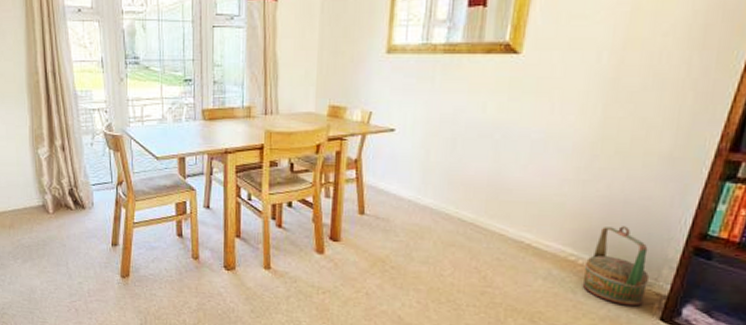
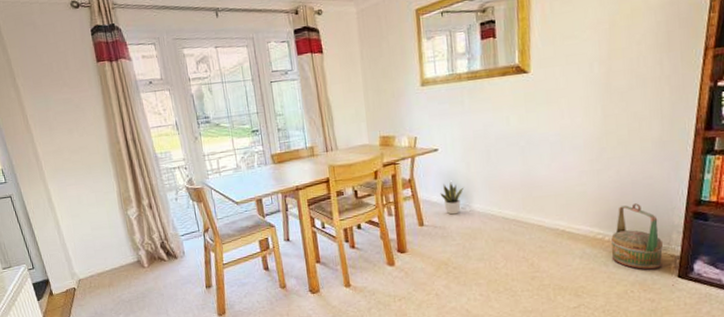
potted plant: none [389,169,417,207] -> present [440,182,463,215]

